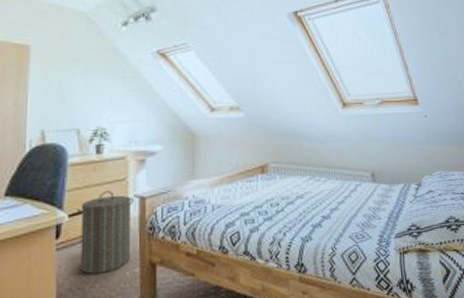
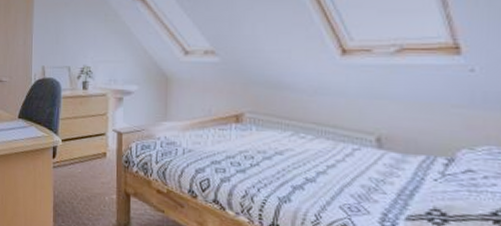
laundry hamper: present [77,191,133,275] -> none [68,123,112,194]

